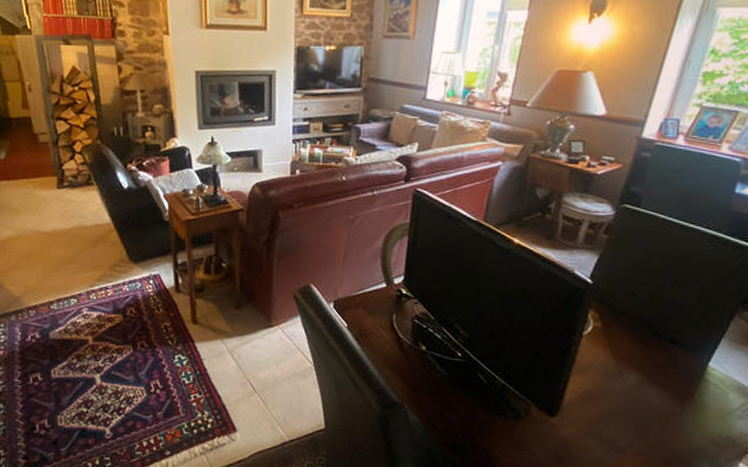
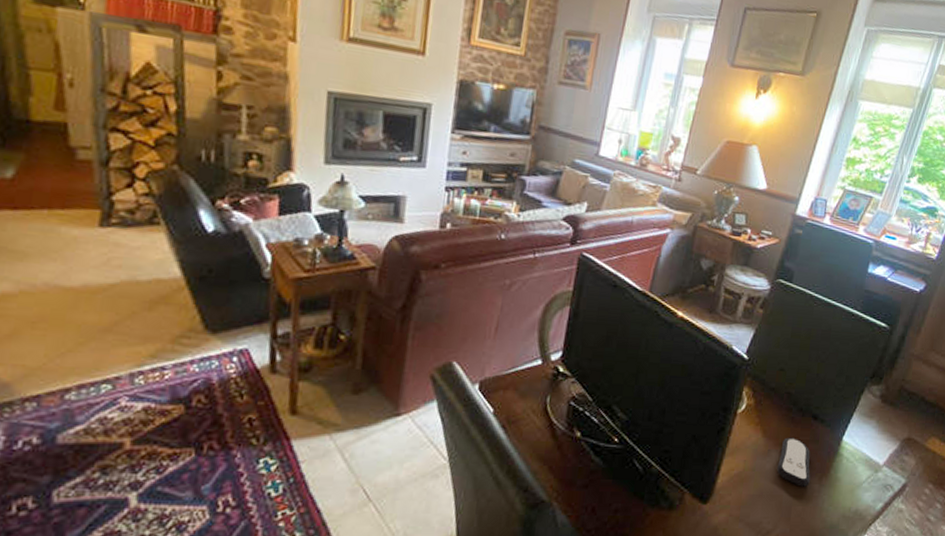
remote control: none [630,360,670,409] -> present [777,437,810,487]

